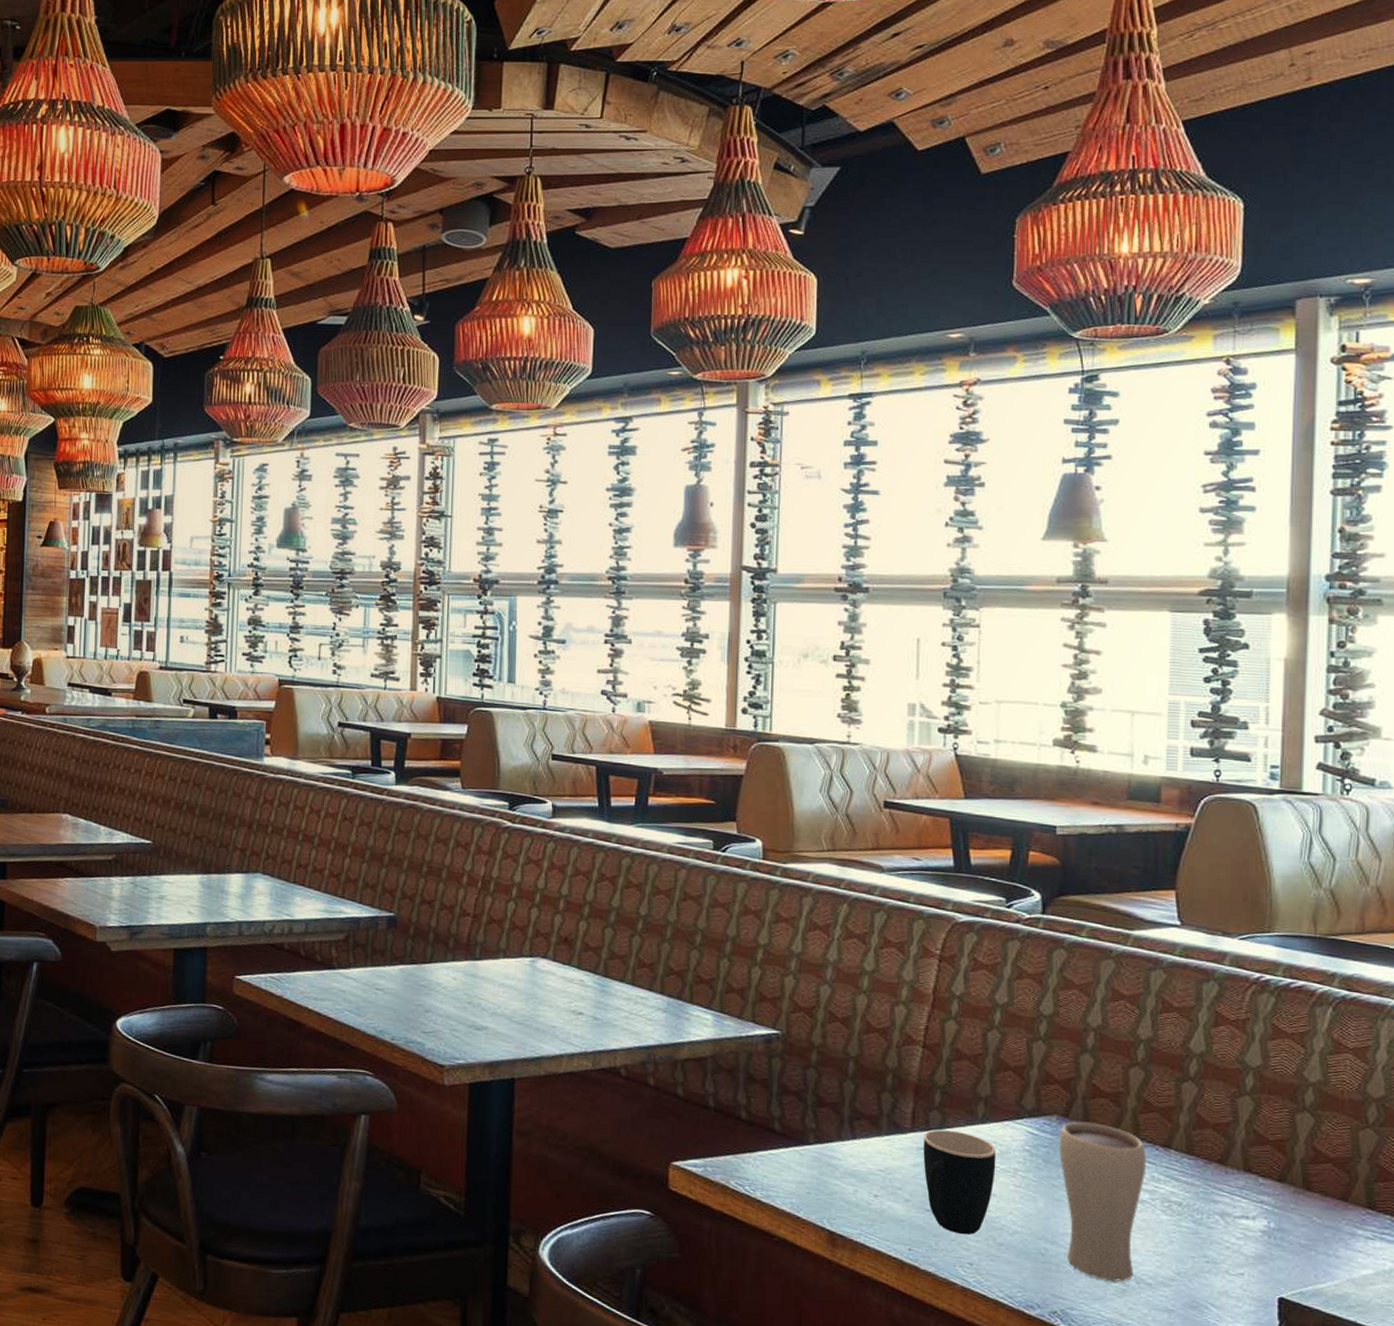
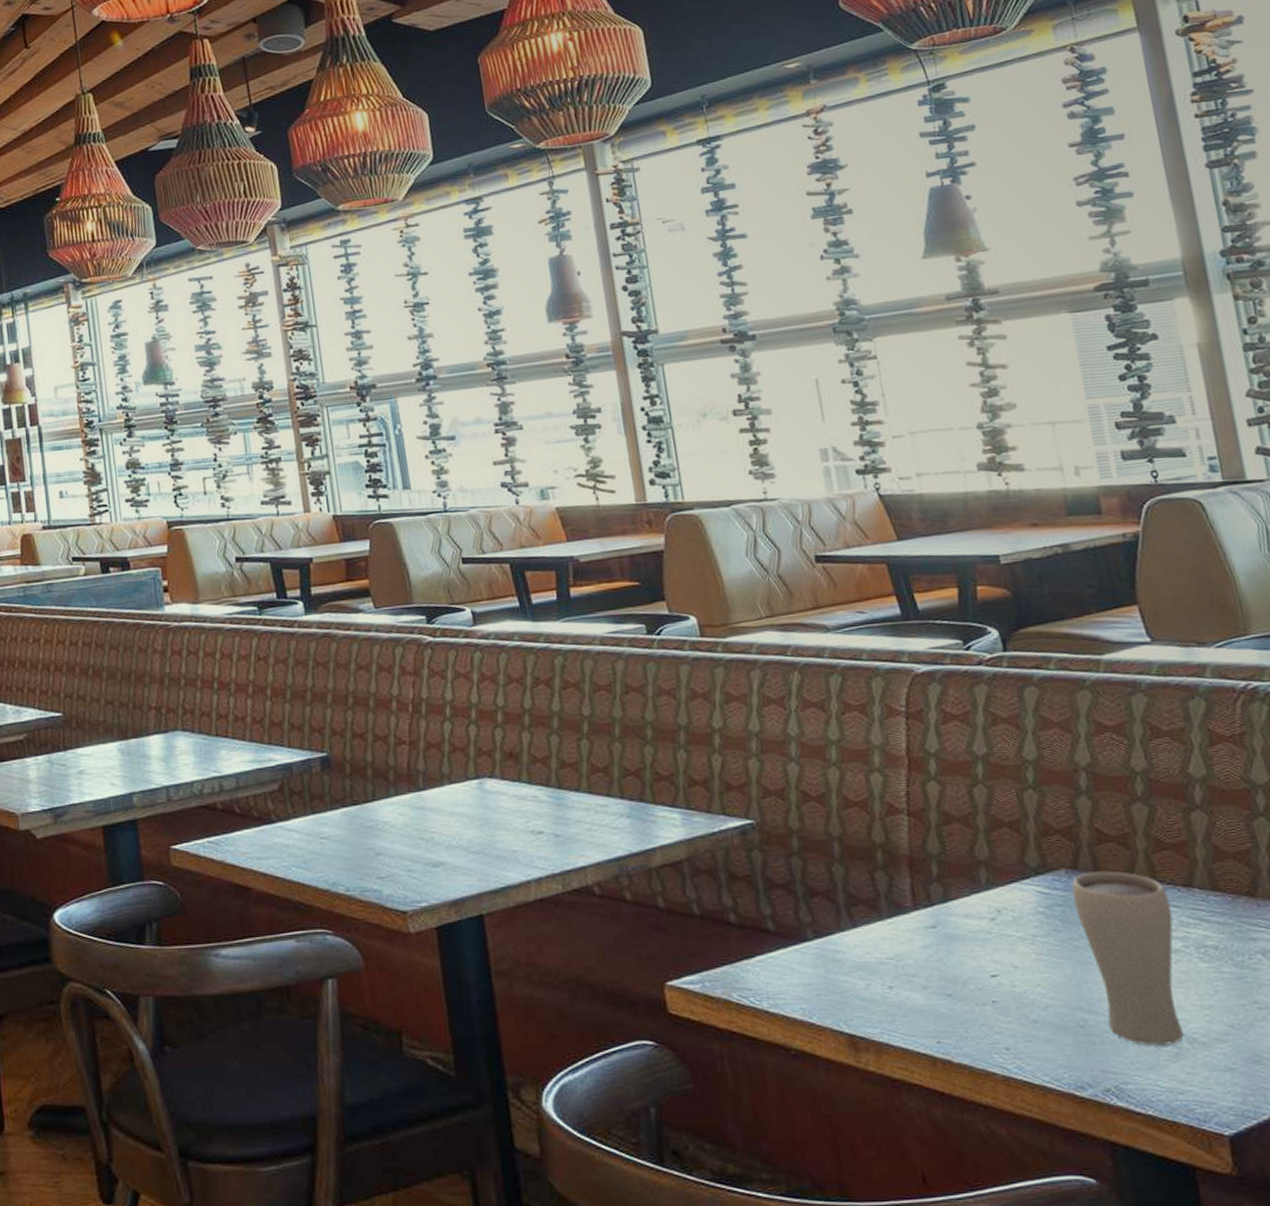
mug: present [923,1129,996,1235] -> none [928,902,1015,1017]

